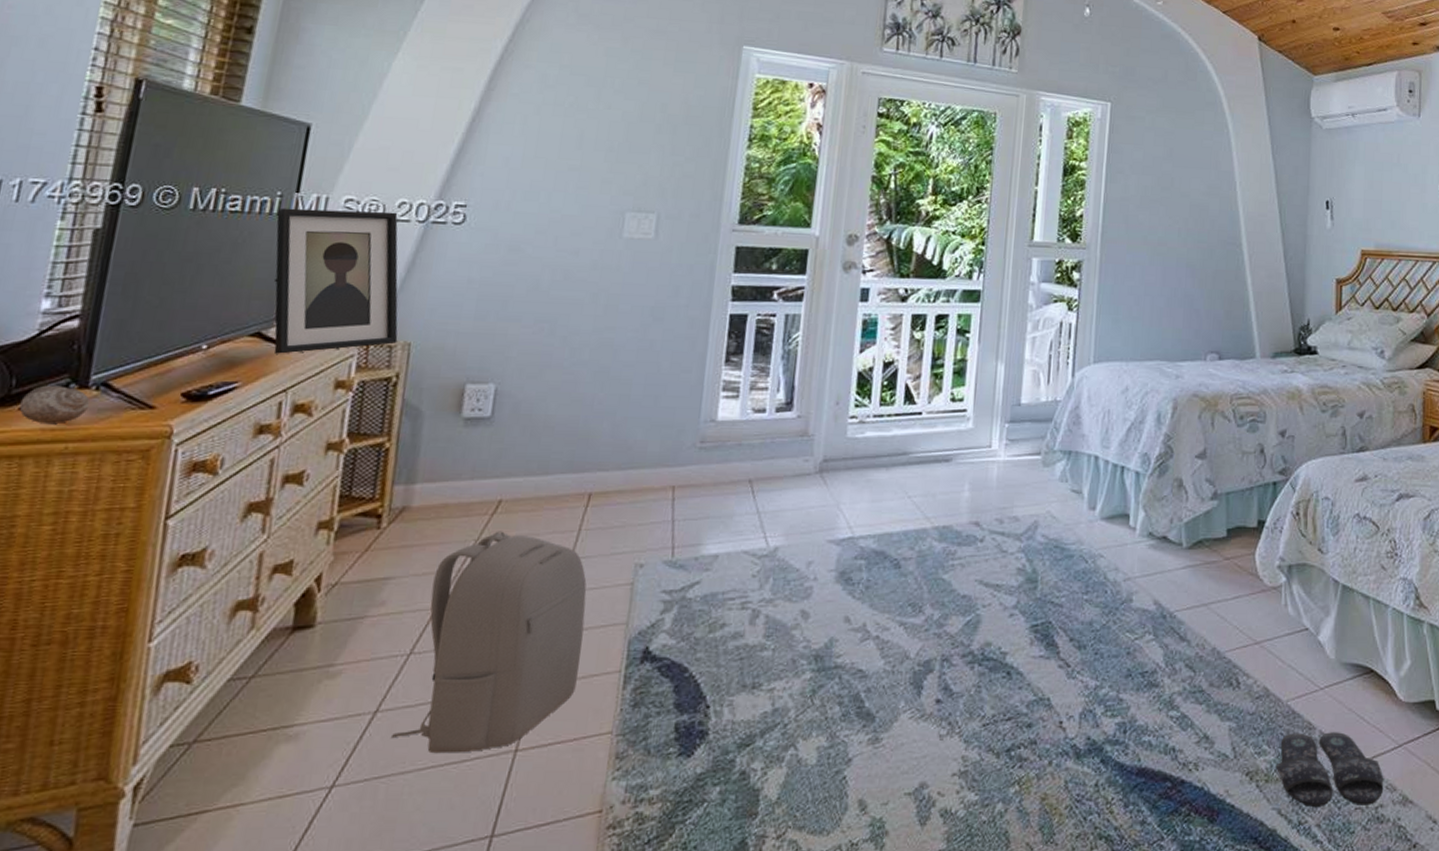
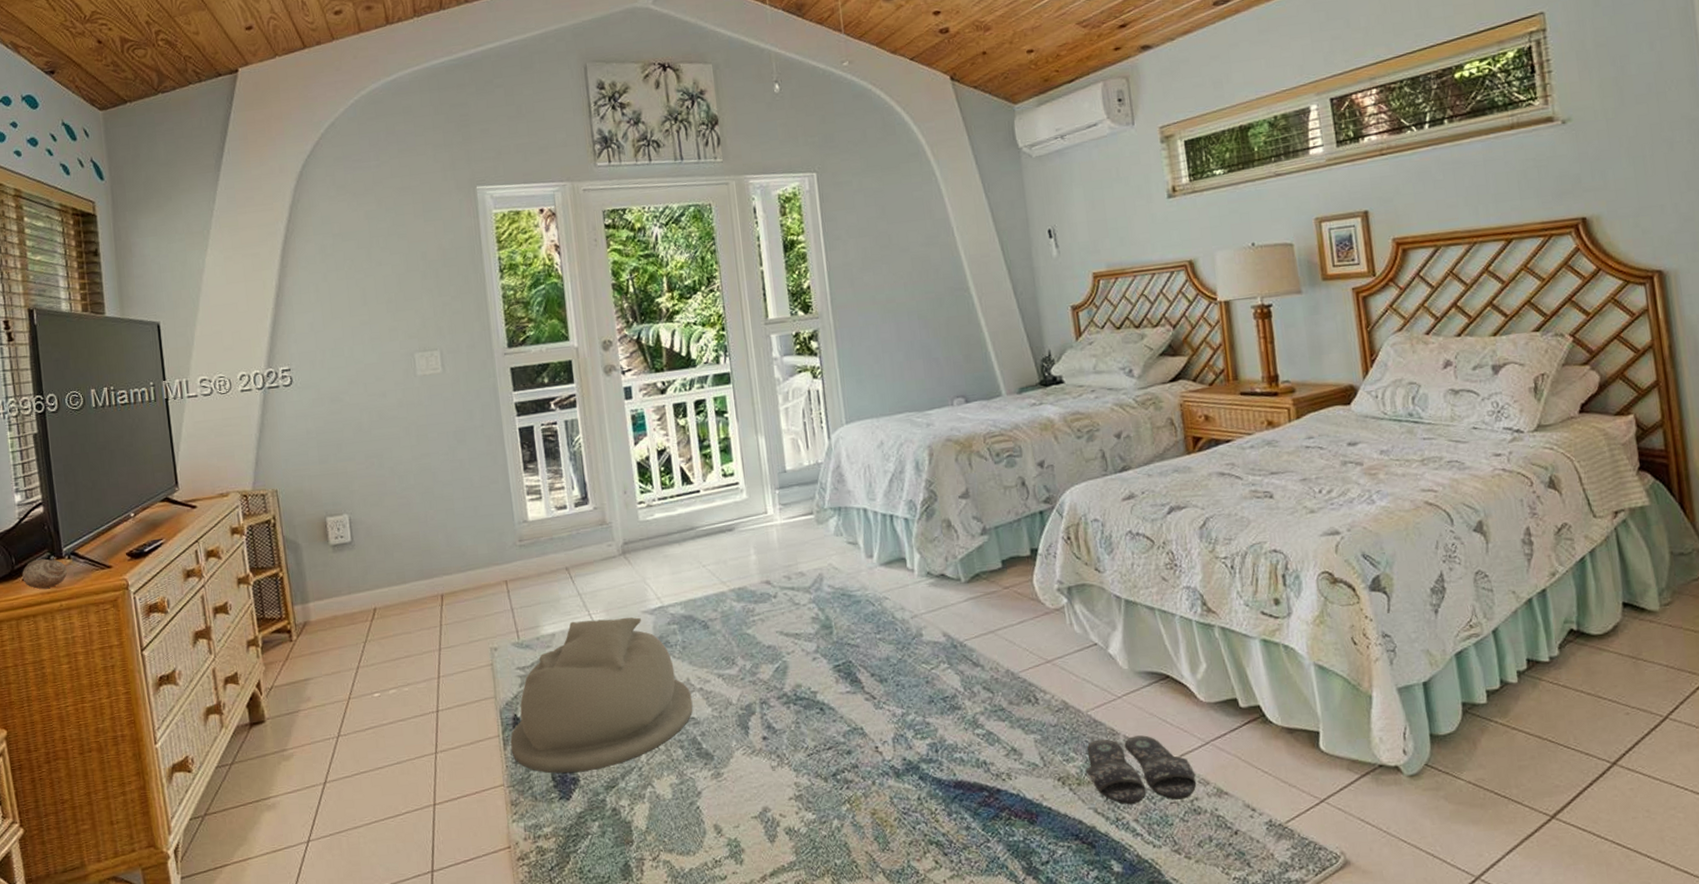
picture frame: present [274,207,398,354] -> none [154,384,267,513]
backpack: present [390,531,587,754] -> none [340,633,468,812]
beanbag: none [631,543,865,724] -> present [510,617,693,774]

